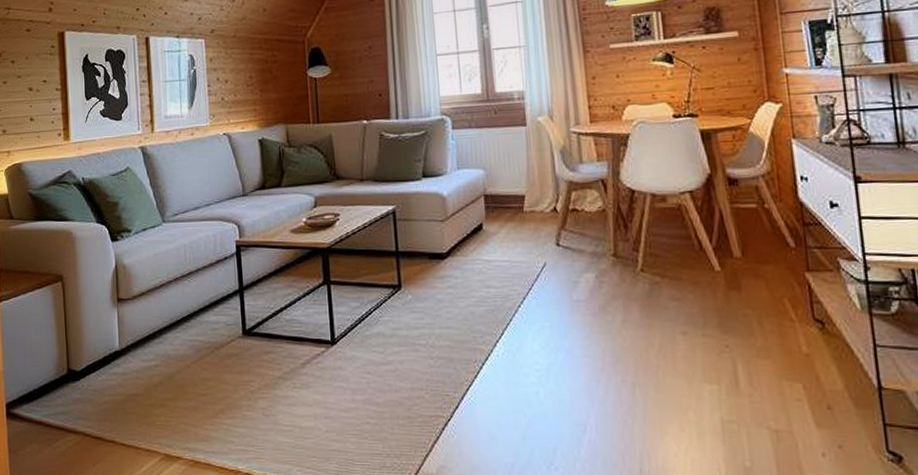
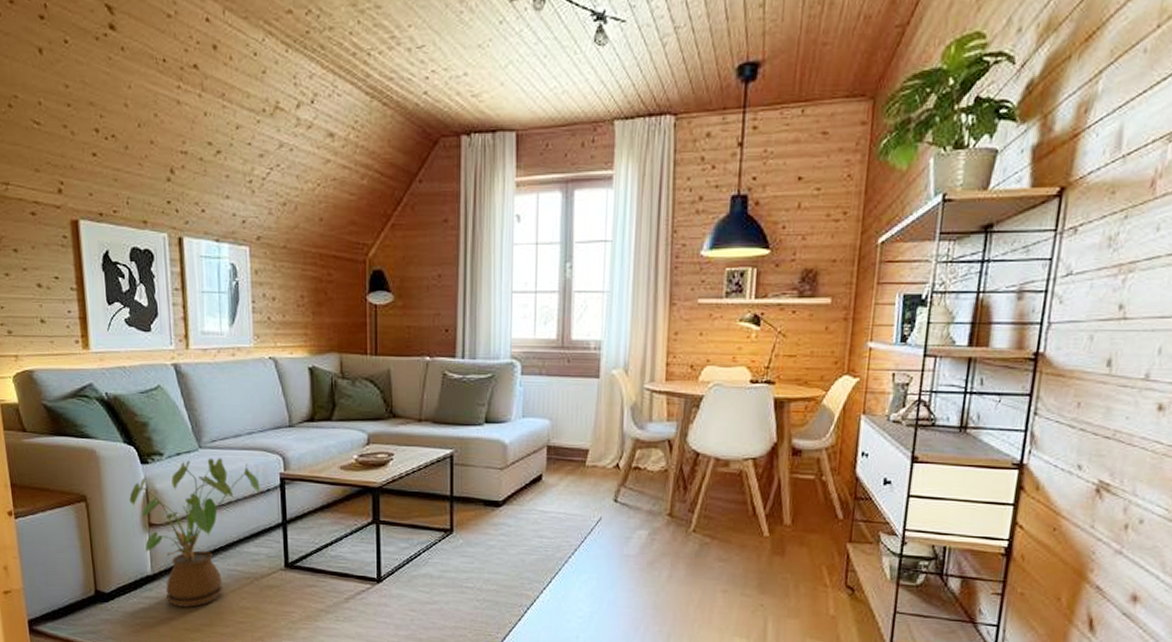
house plant: none [100,230,218,382] -> present [129,458,260,607]

